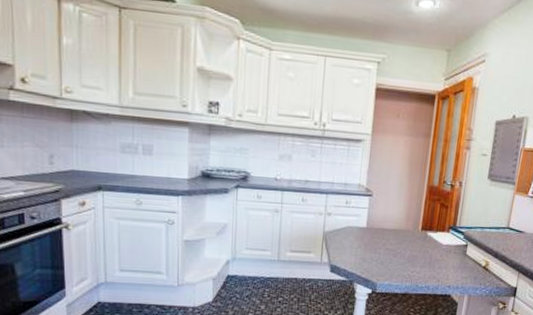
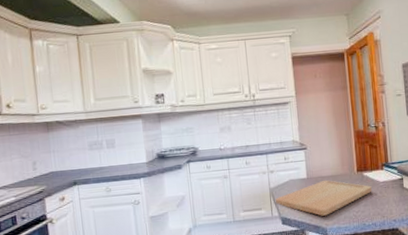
cutting board: none [328,232,433,270] -> present [276,180,372,216]

